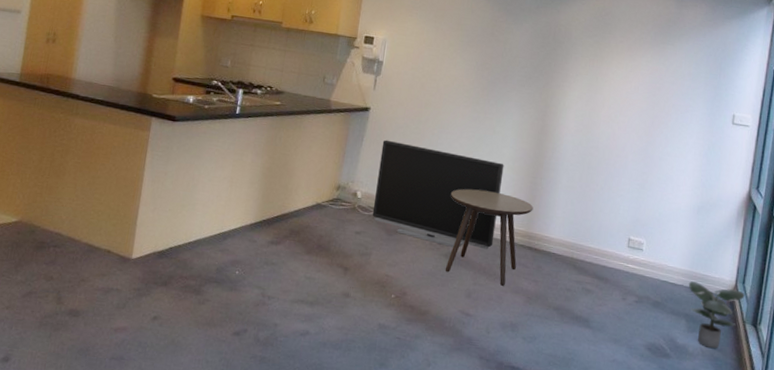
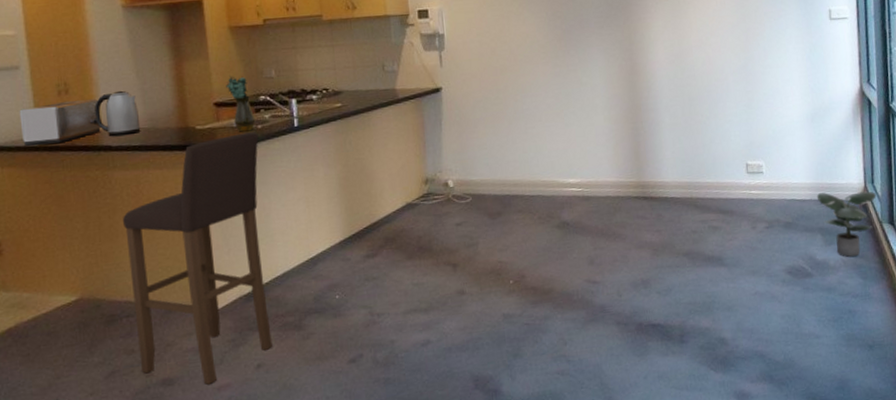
toaster: none [7,47,77,84] -> present [19,98,101,146]
bar stool: none [55,108,204,324] -> present [123,132,272,385]
kettle: none [71,49,110,90] -> present [94,90,141,137]
vase: none [186,56,206,109] -> present [226,75,256,132]
television: present [372,140,504,250] -> none [463,115,606,217]
side table: present [445,189,534,286] -> none [548,147,640,244]

